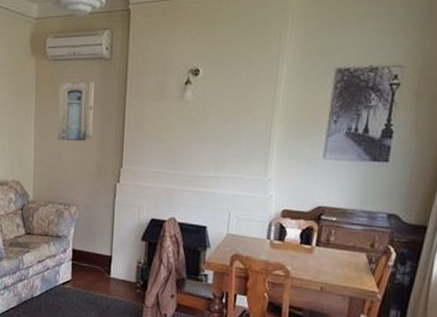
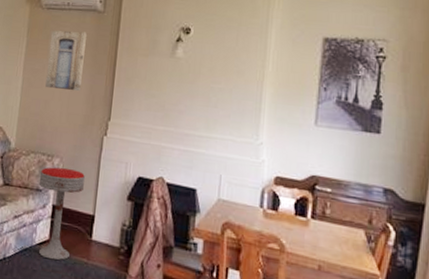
bar stool: none [58,215,101,297] -> present [38,167,85,260]

